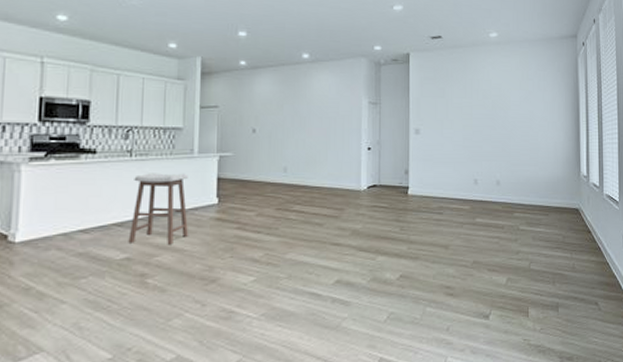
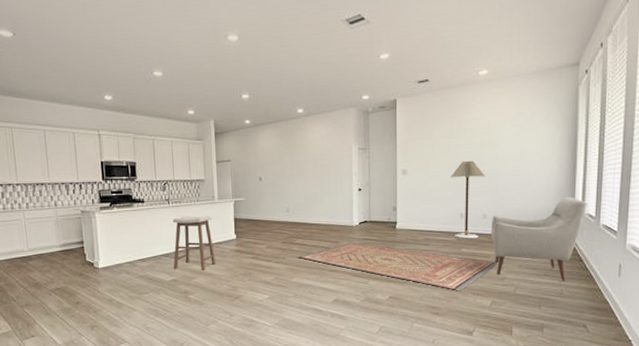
area rug: none [293,210,513,267] -> present [296,242,498,291]
floor lamp: none [464,122,498,207] -> present [451,160,485,239]
chair: none [504,165,591,255] -> present [490,197,587,282]

